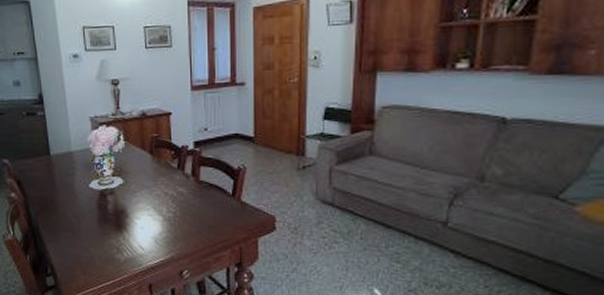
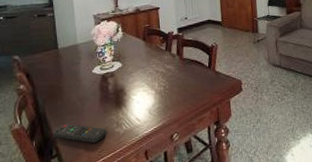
remote control: none [48,241,105,267] -> present [54,123,106,144]

